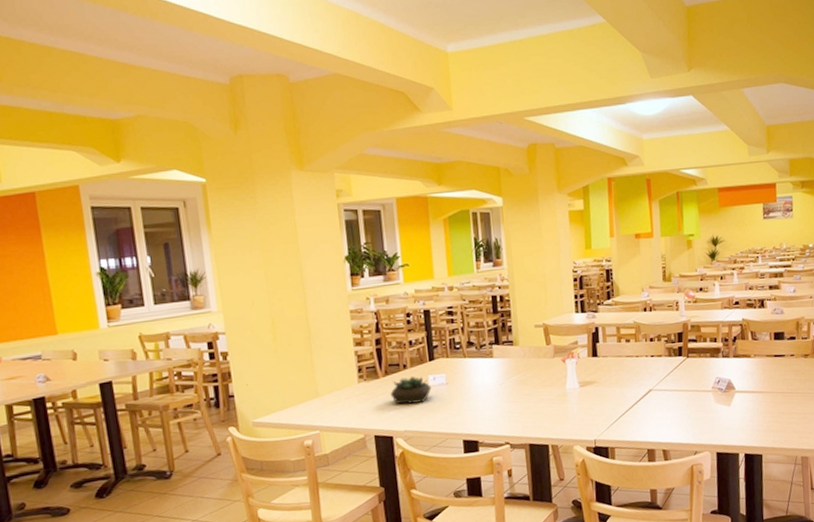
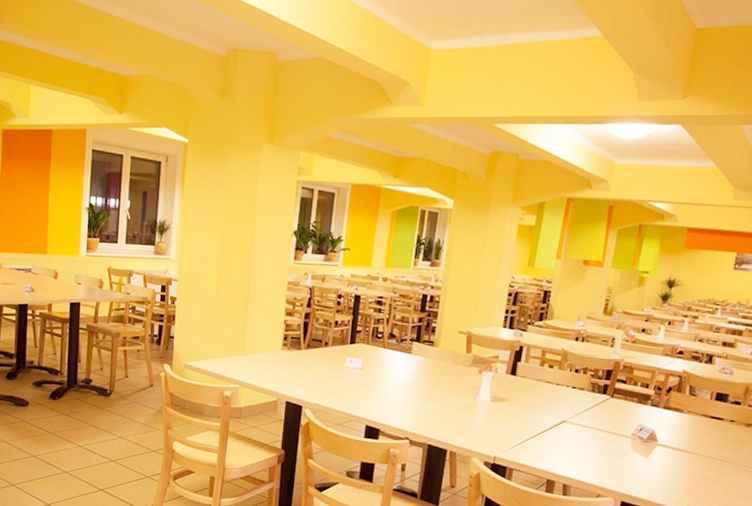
succulent plant: present [390,376,432,405] -> none [308,354,347,381]

